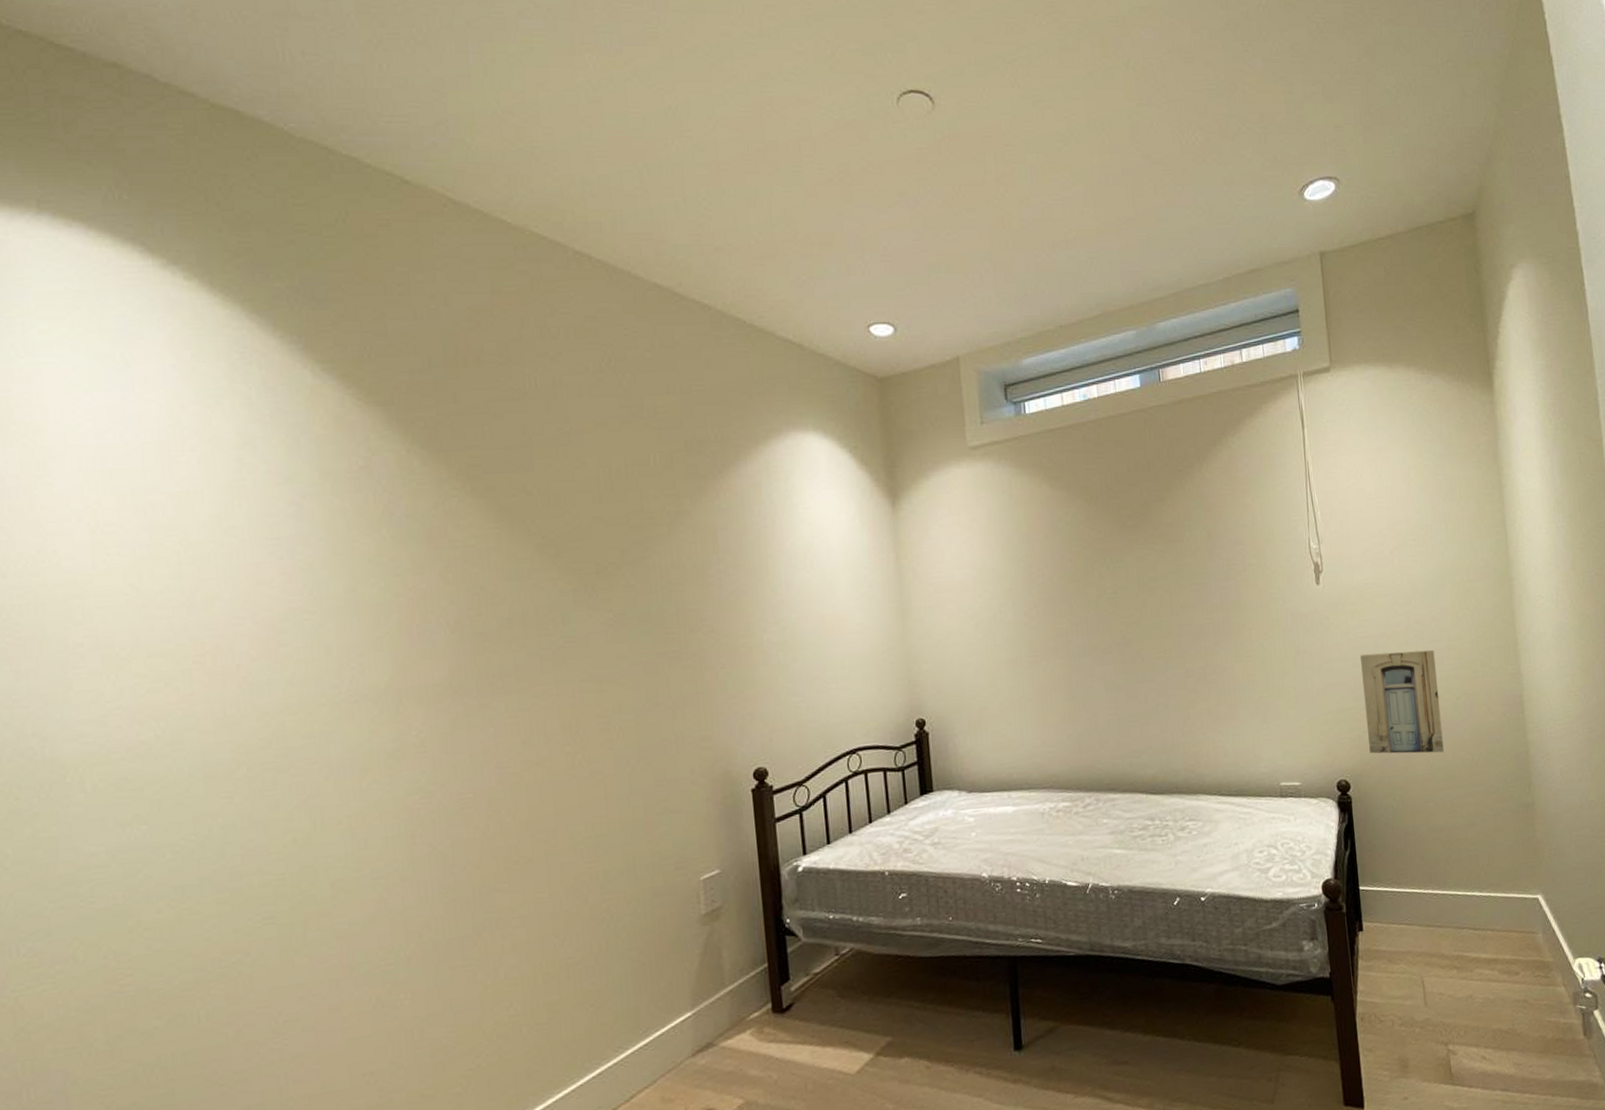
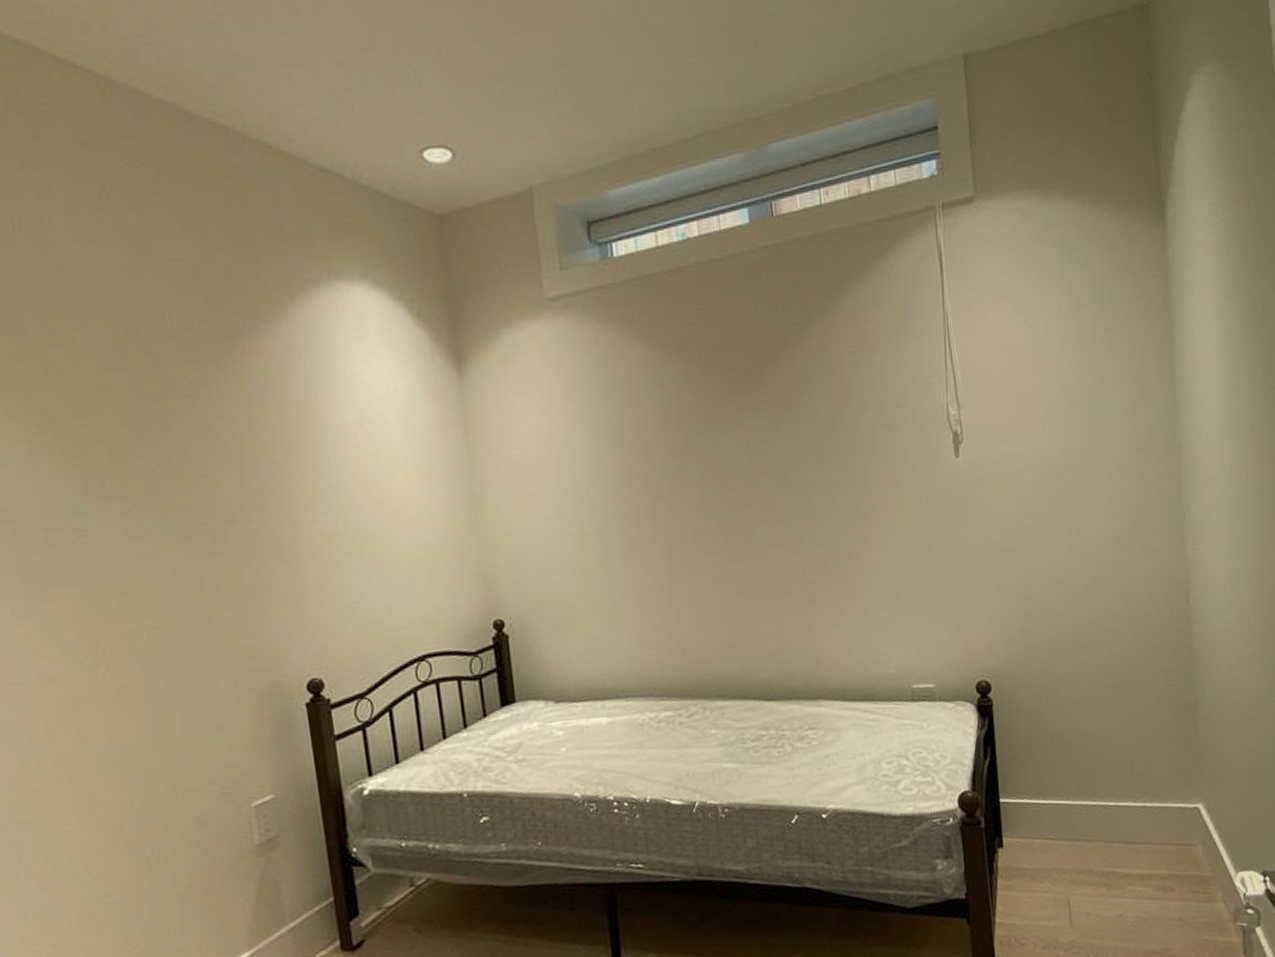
wall art: present [1360,649,1444,754] -> none [1005,530,1098,651]

